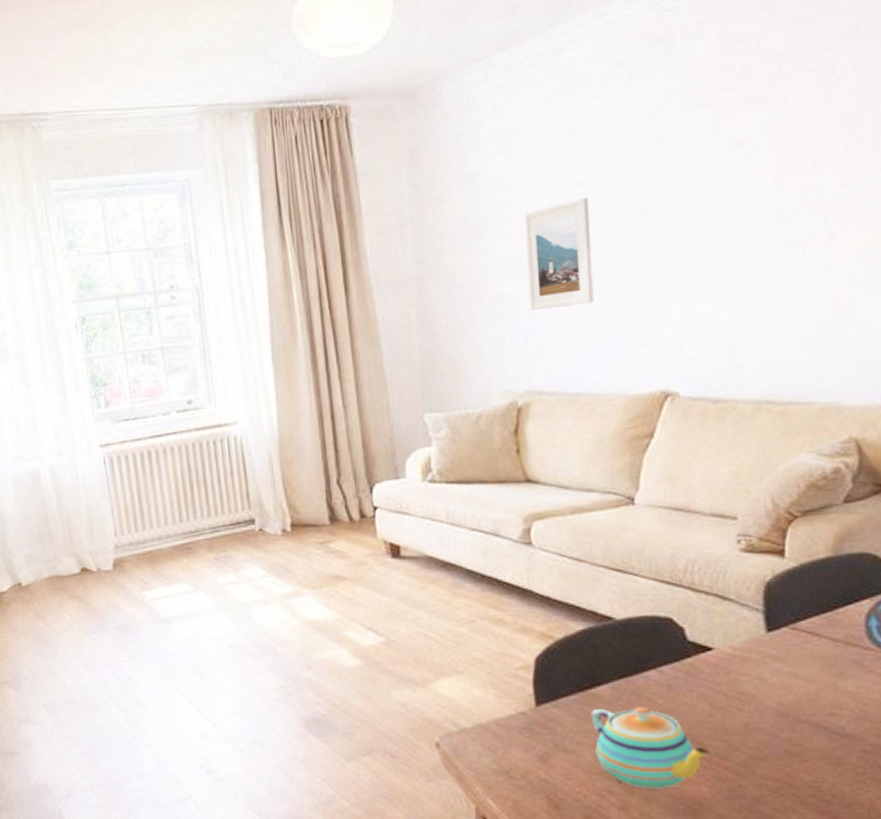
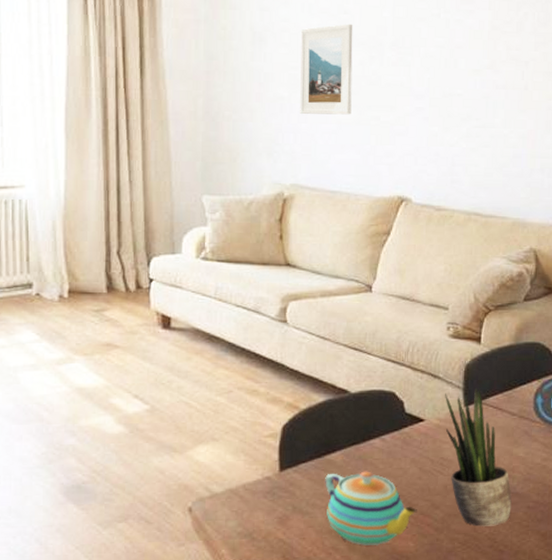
potted plant: none [739,609,840,772] -> present [445,387,512,527]

